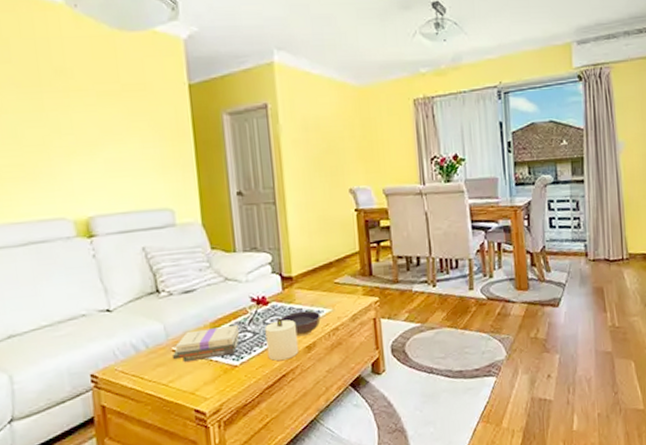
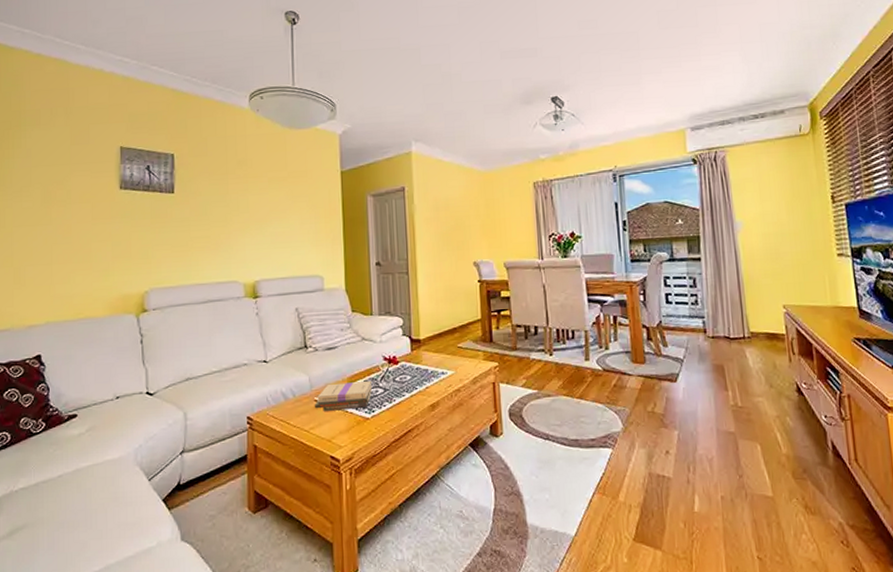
candle: present [265,318,299,361] -> none [394,377,424,417]
bowl: present [281,310,321,337] -> none [409,371,444,395]

